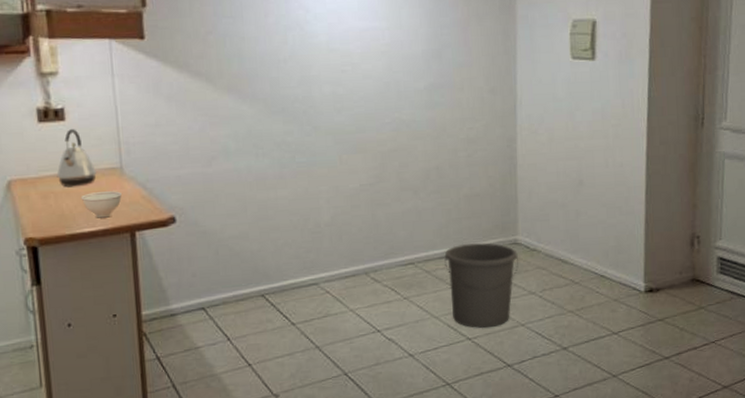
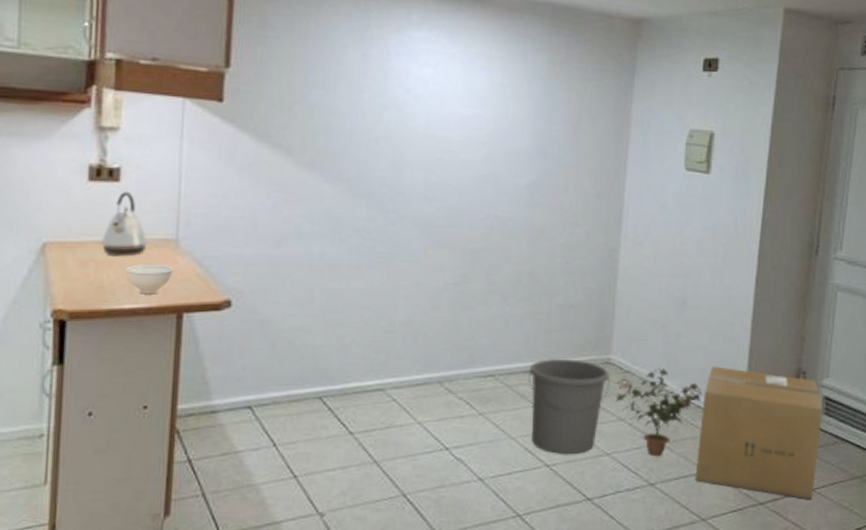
potted plant: none [525,242,604,324] -> present [615,366,702,457]
box: none [603,238,718,351] -> present [695,366,823,500]

